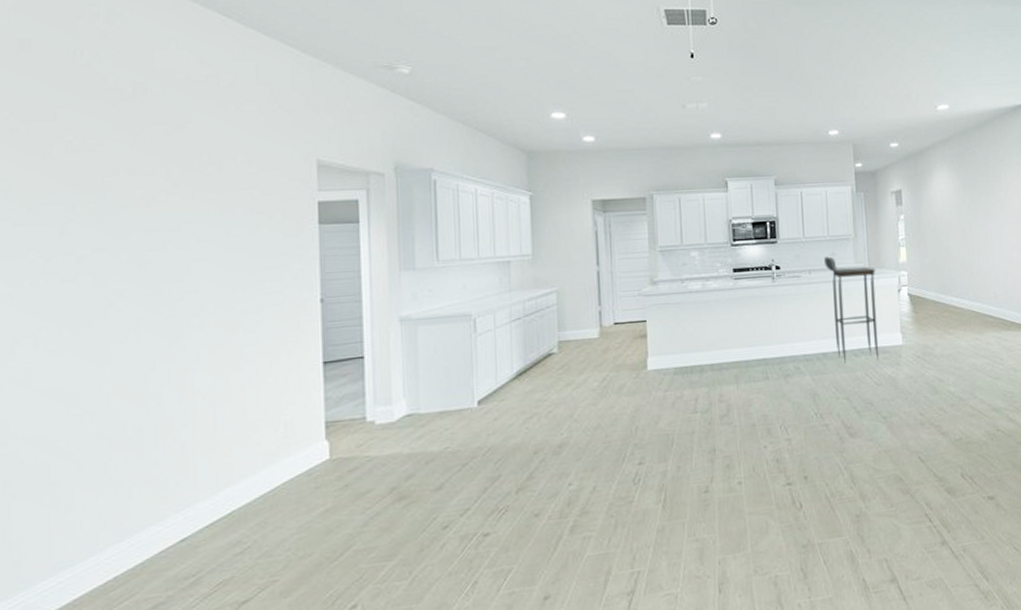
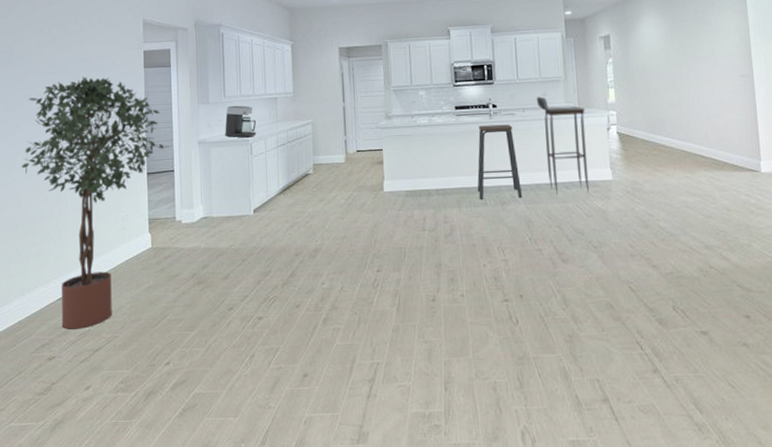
potted tree: none [117,235,359,580] -> present [21,76,171,329]
coffee maker: none [438,271,482,312] -> present [225,105,256,138]
bar stool: none [757,287,809,374] -> present [477,124,523,200]

